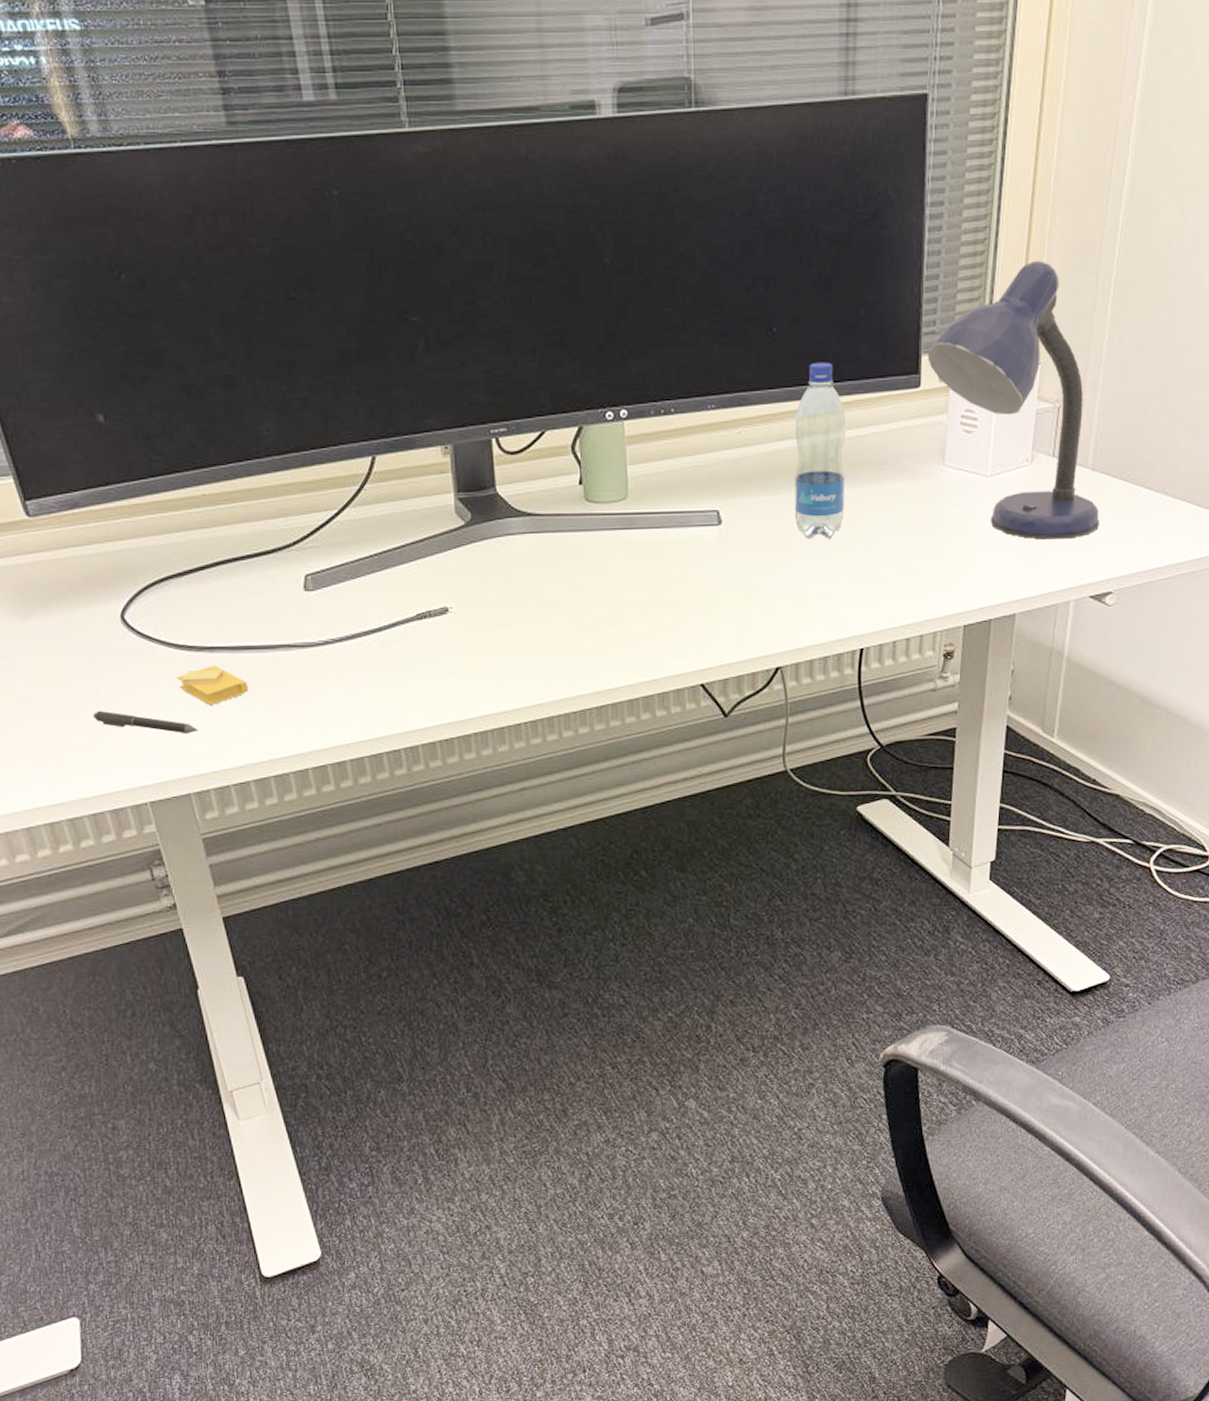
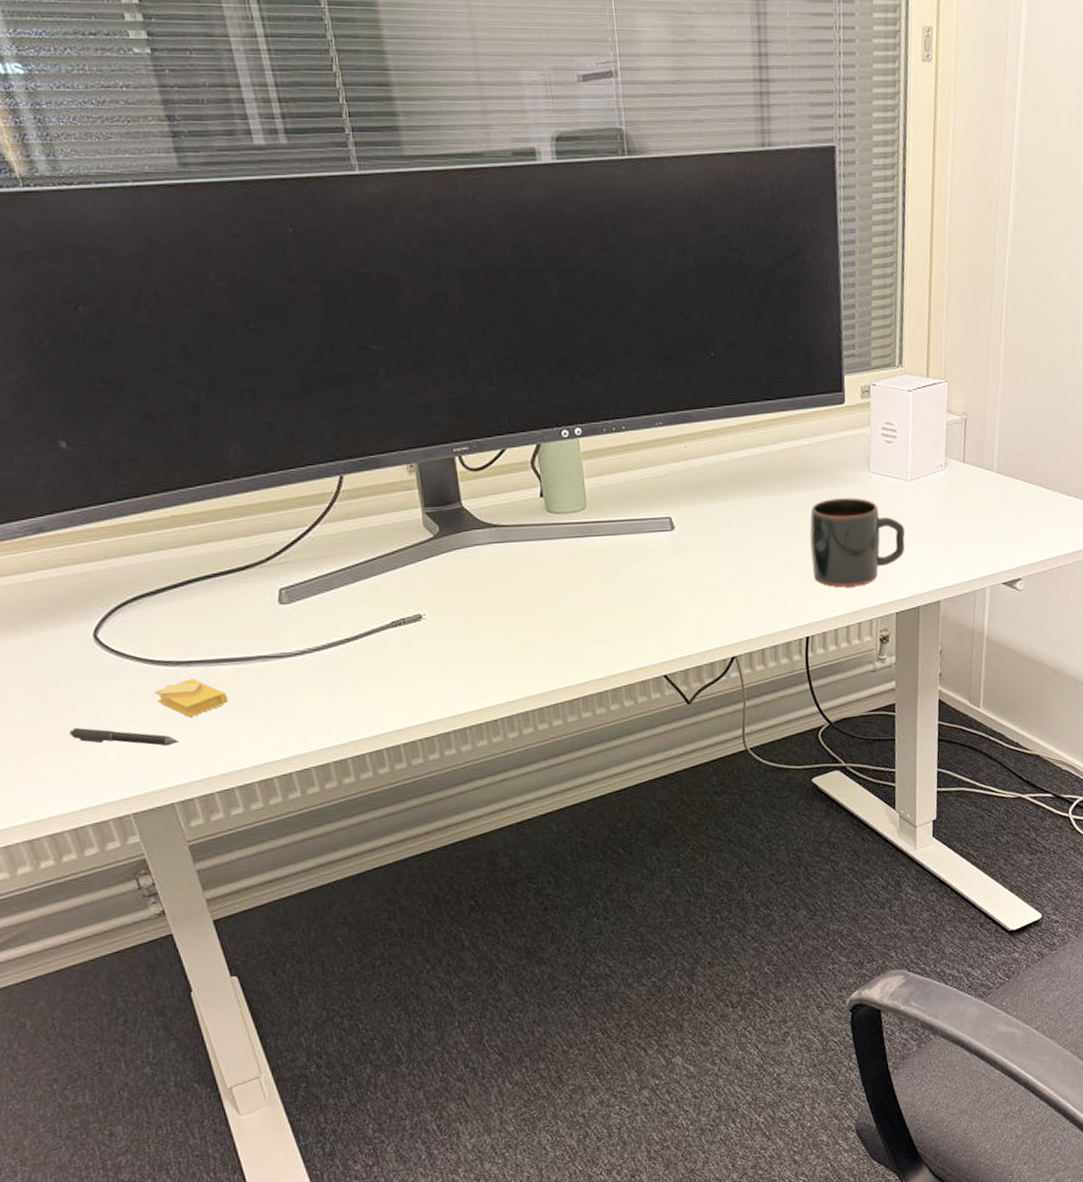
bottle: present [794,362,846,539] -> none [735,382,785,541]
mug: none [871,494,980,595] -> present [809,498,905,588]
desk lamp: present [927,260,1099,540] -> none [849,292,1007,535]

